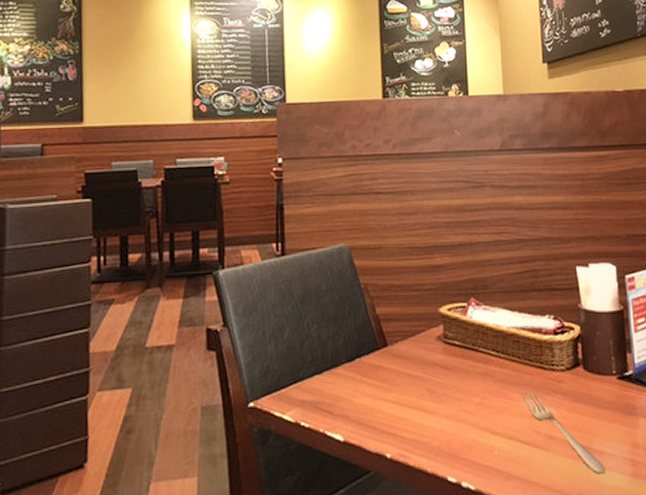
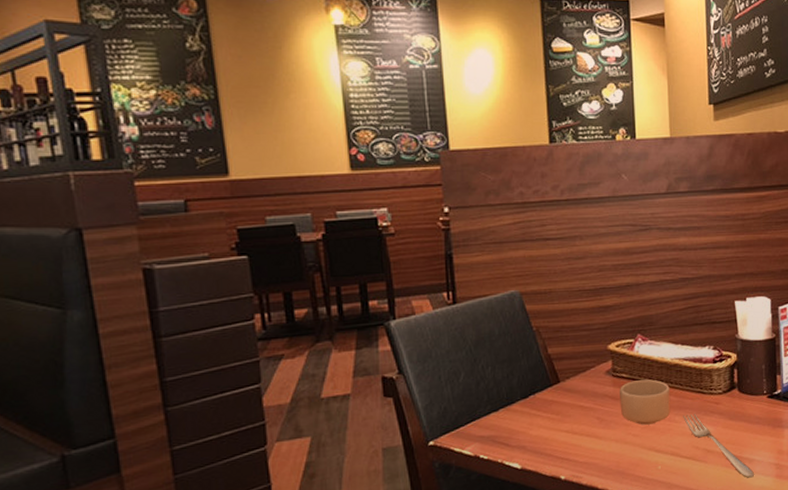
mug: none [452,349,508,401] -> present [620,379,671,425]

